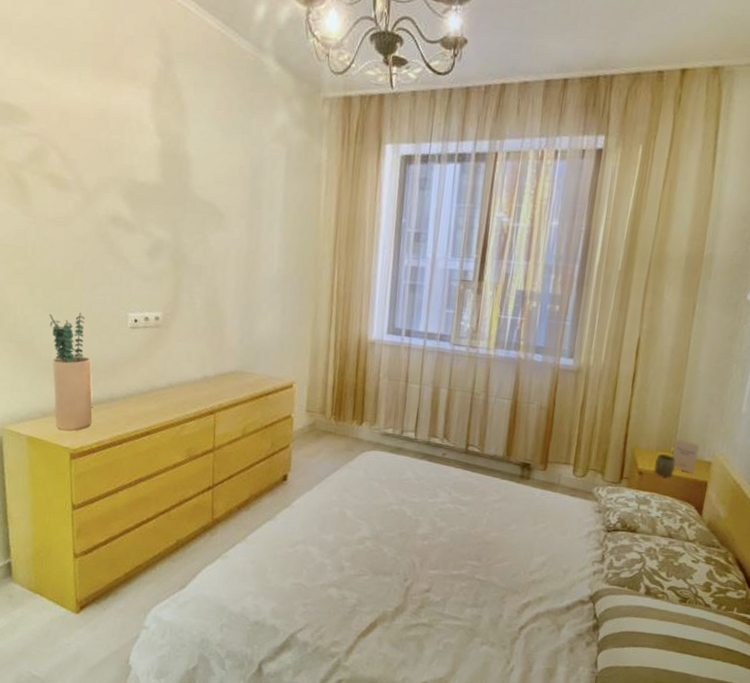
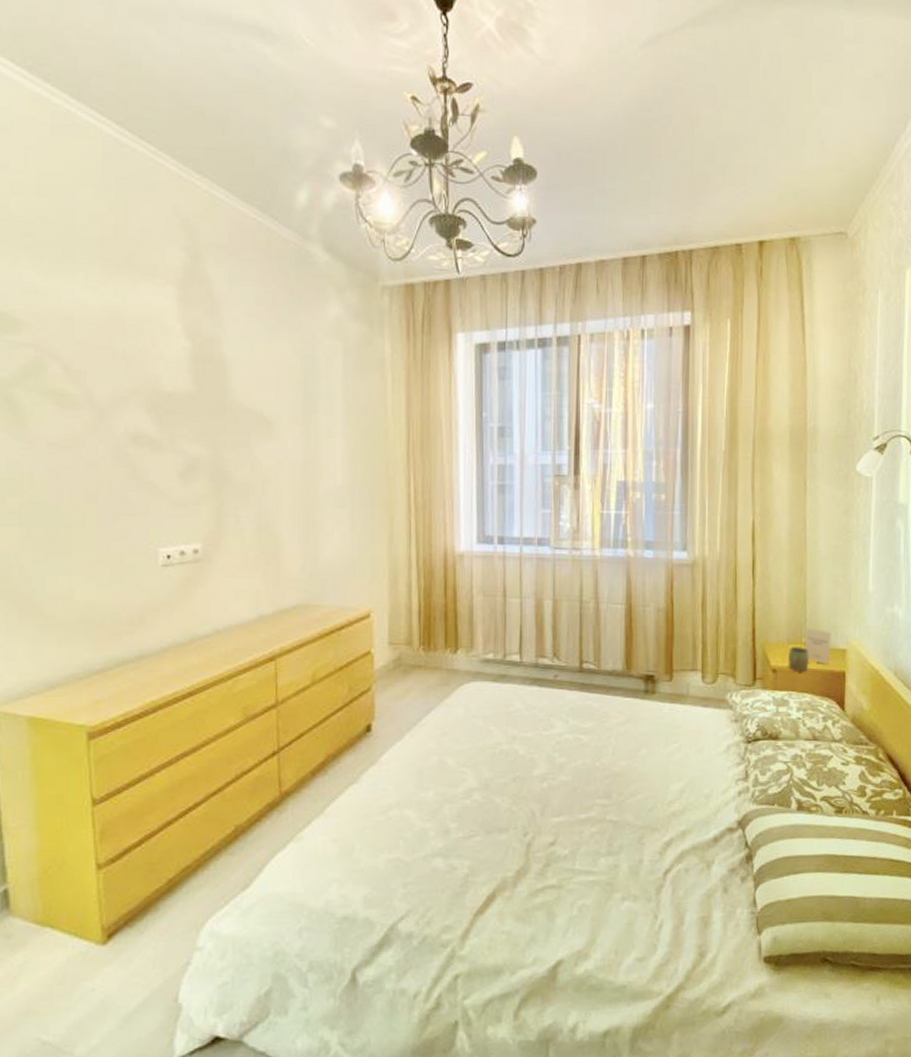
vase: present [49,313,93,431] -> none [53,554,116,704]

